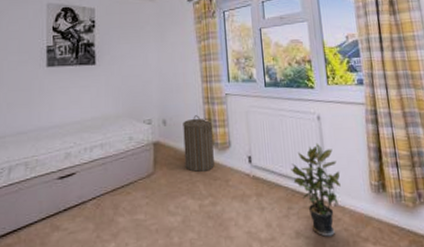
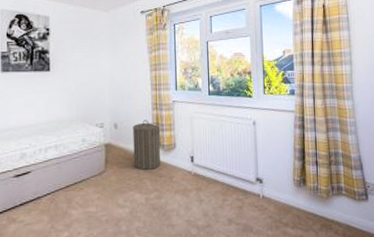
potted plant: present [290,143,341,237] -> none [227,144,269,223]

